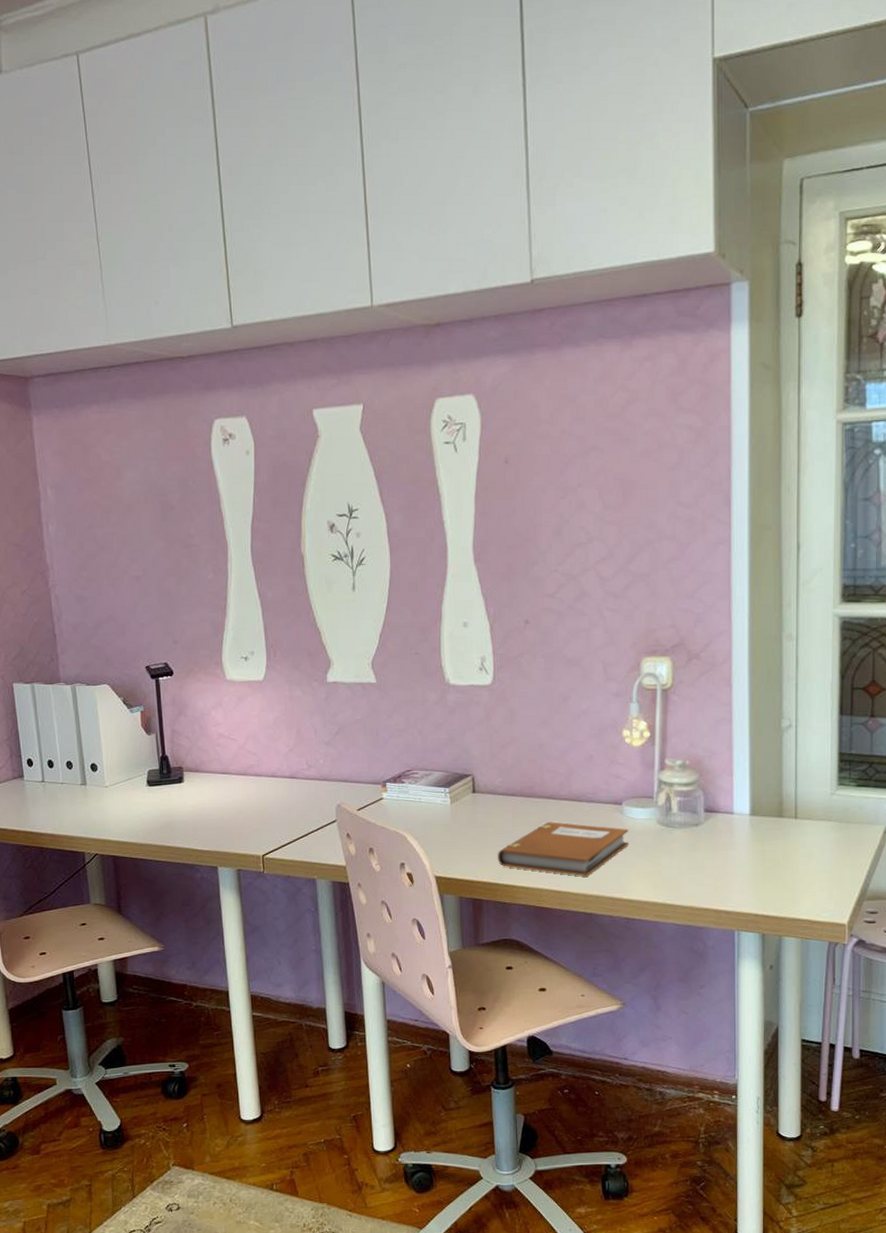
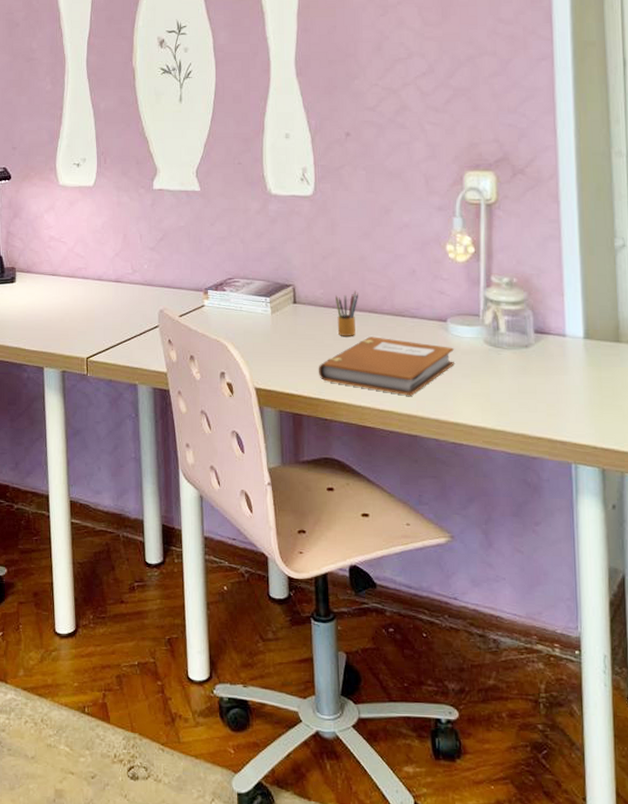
pencil box: none [514,778,538,823] -> present [336,291,359,336]

